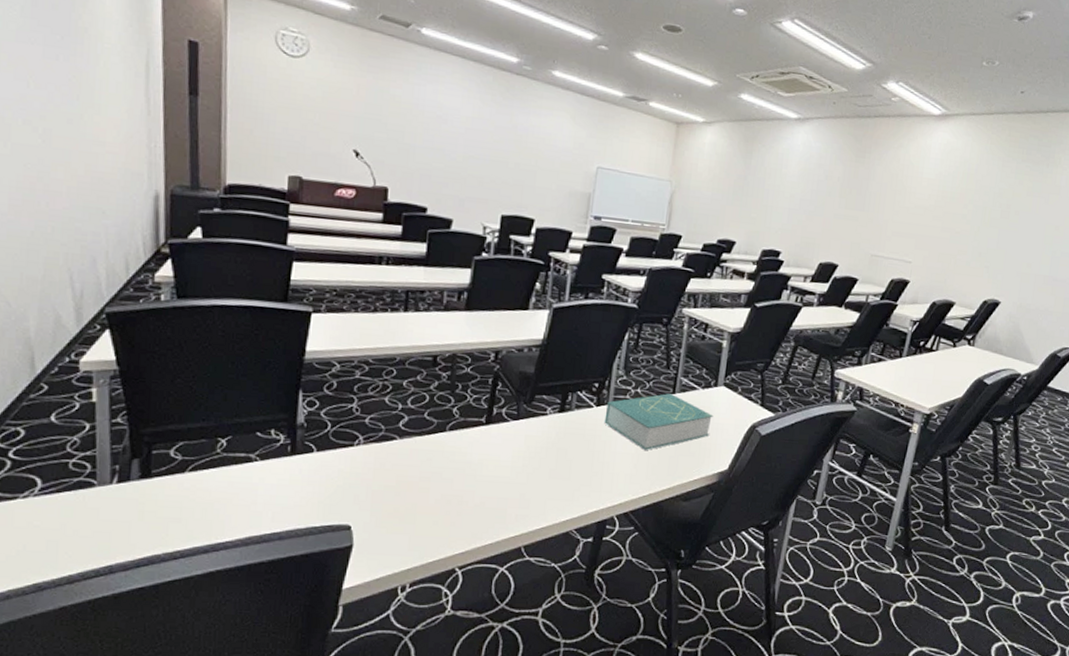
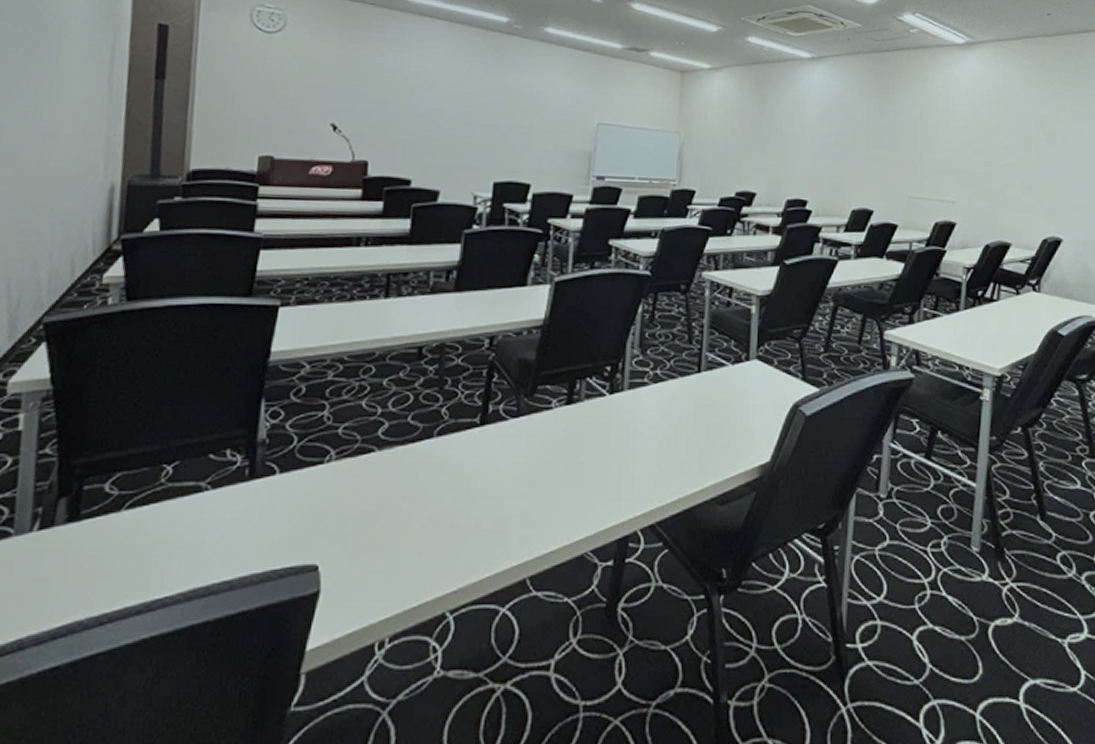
book: present [604,393,713,450] -> none [620,373,748,444]

